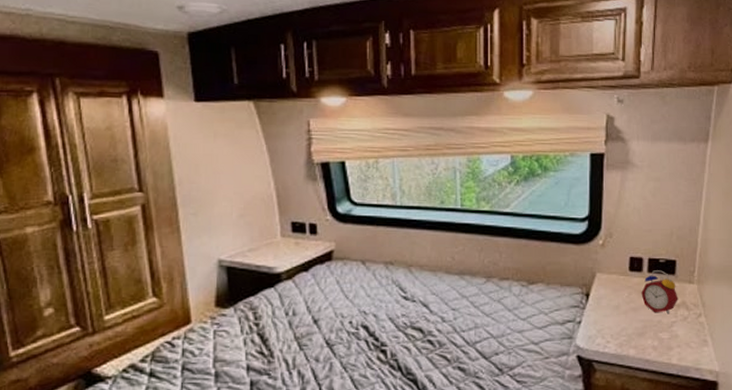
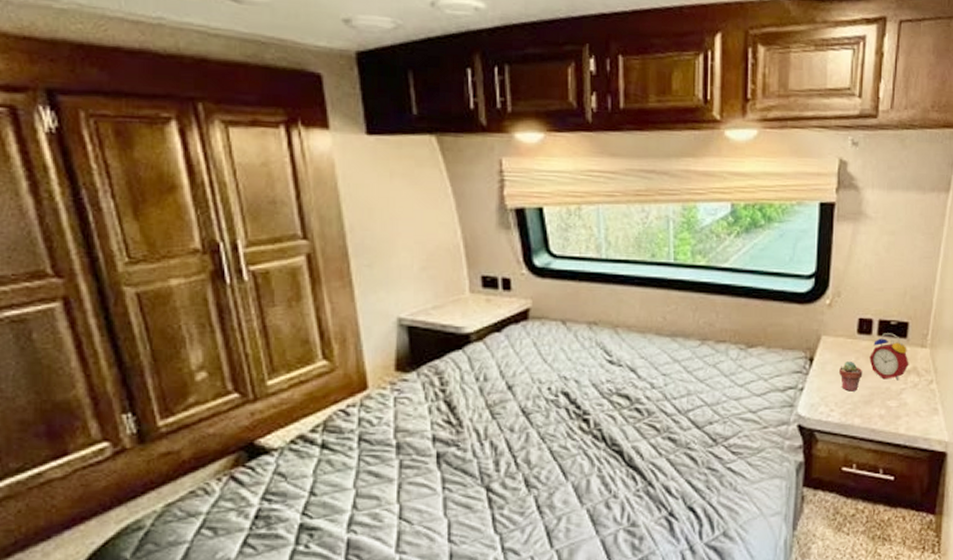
potted succulent: none [614,297,636,325] -> present [839,362,863,392]

